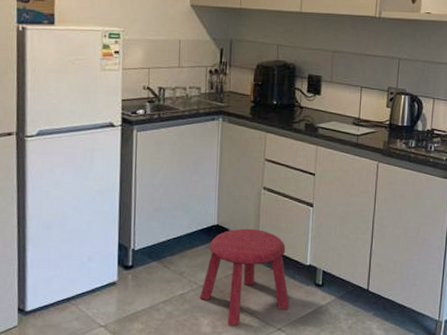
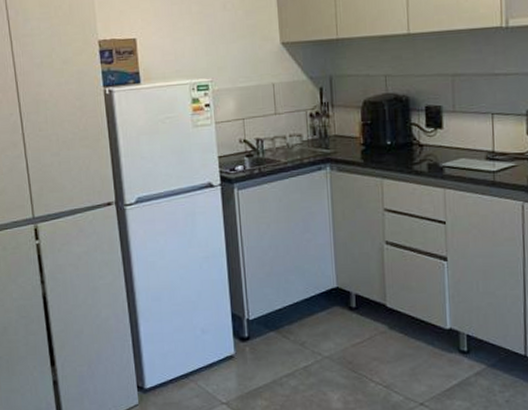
stool: present [200,228,290,327] -> none [326,289,431,402]

